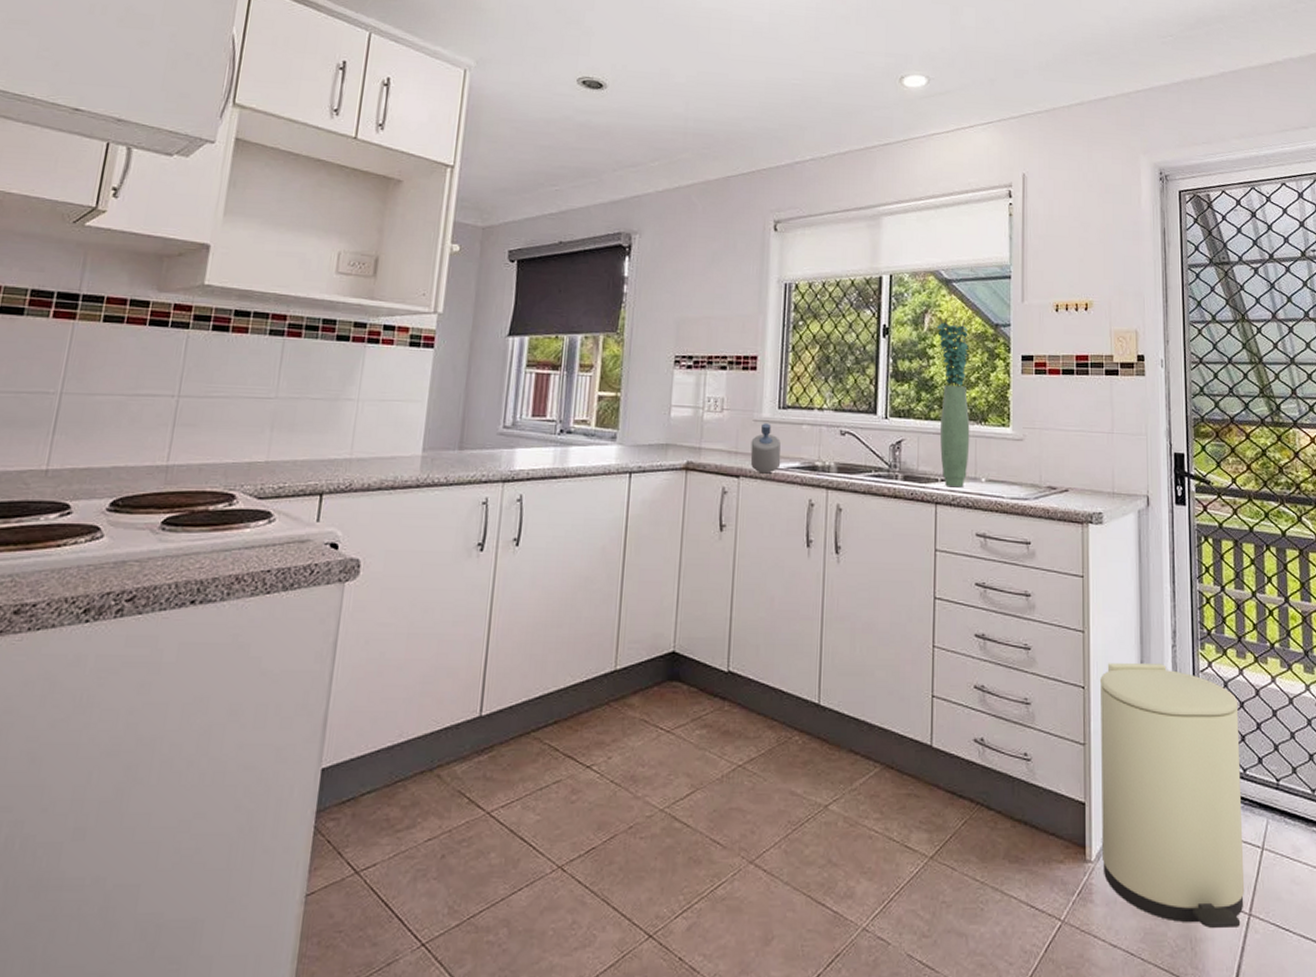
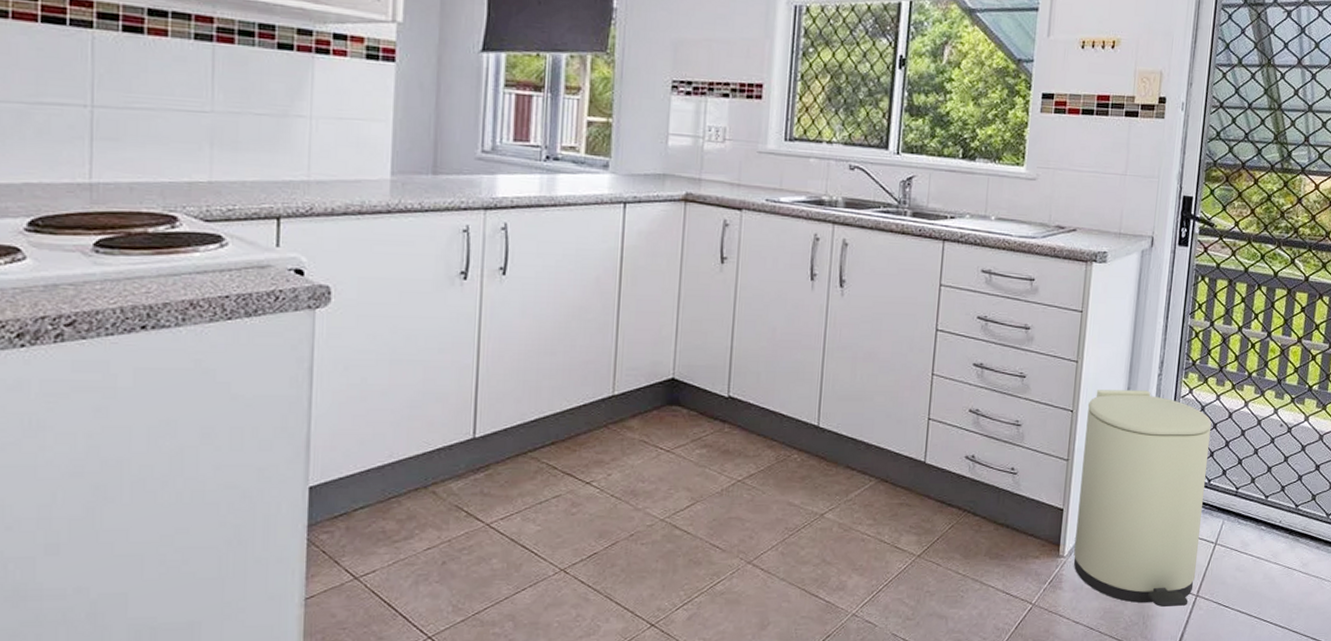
soap dispenser: present [750,423,781,474] -> none [753,155,787,207]
vase: present [937,317,970,488] -> none [951,49,989,225]

